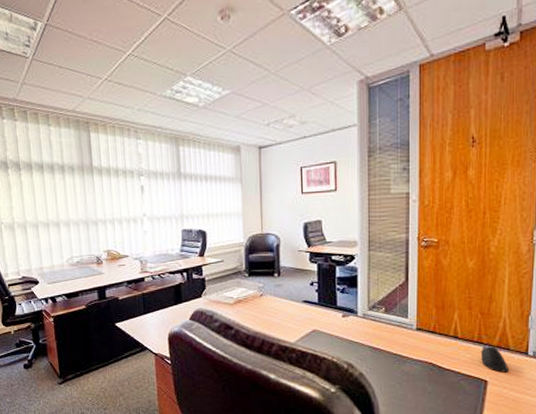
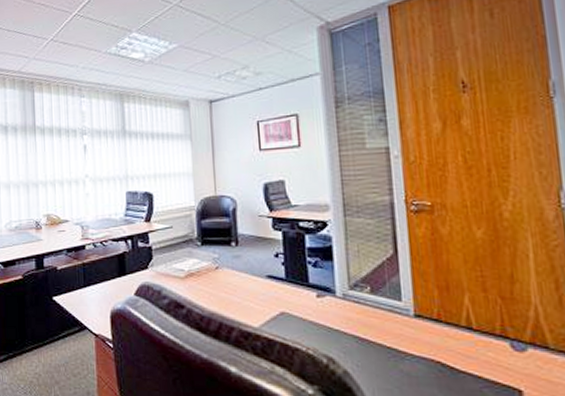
computer mouse: present [480,346,509,373] -> none [506,343,552,381]

